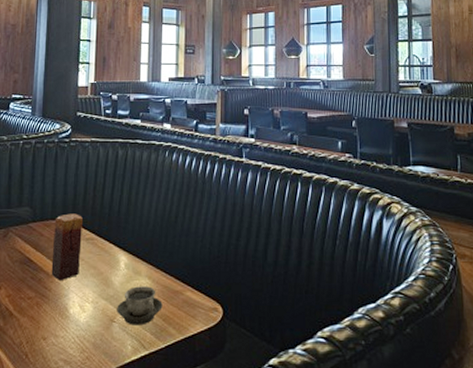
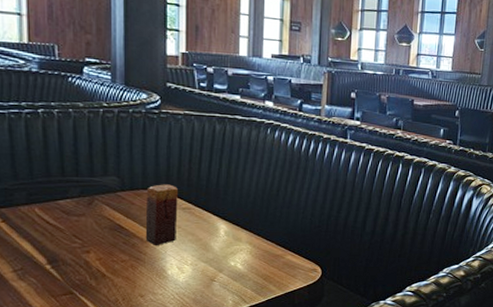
cup: present [117,286,163,326] -> none [217,251,263,284]

